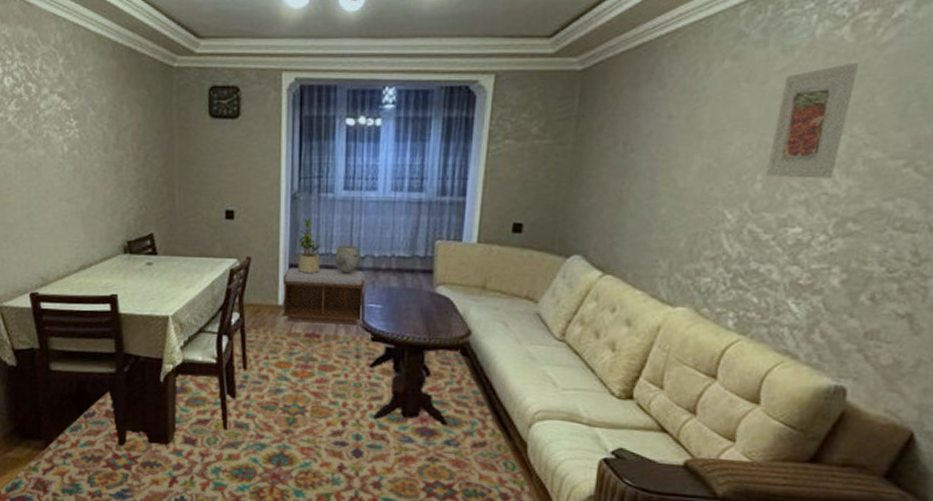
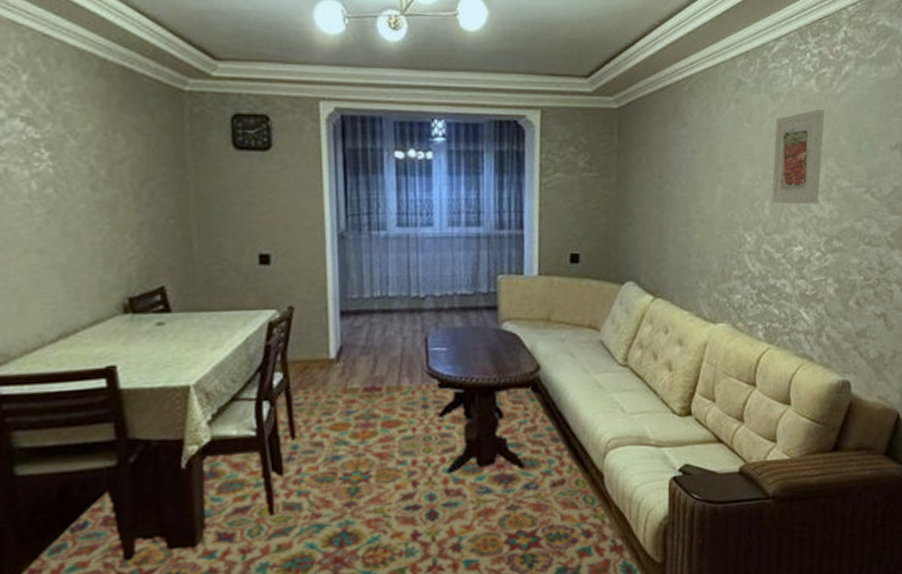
bench: present [283,267,365,325] -> none [335,312,428,377]
potted plant: present [295,217,321,273] -> none [345,258,377,319]
ceramic pot: present [335,245,361,274] -> none [392,286,421,317]

